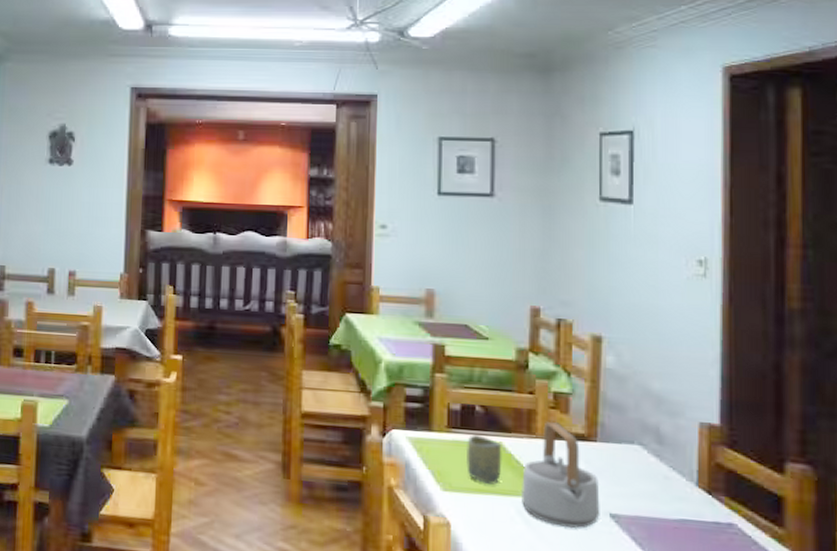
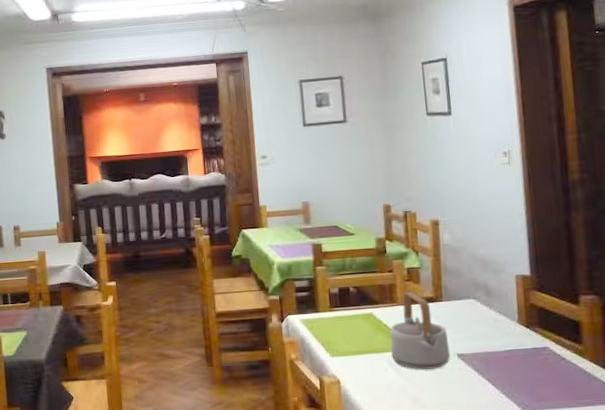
cup: present [465,435,502,485] -> none [345,310,374,346]

